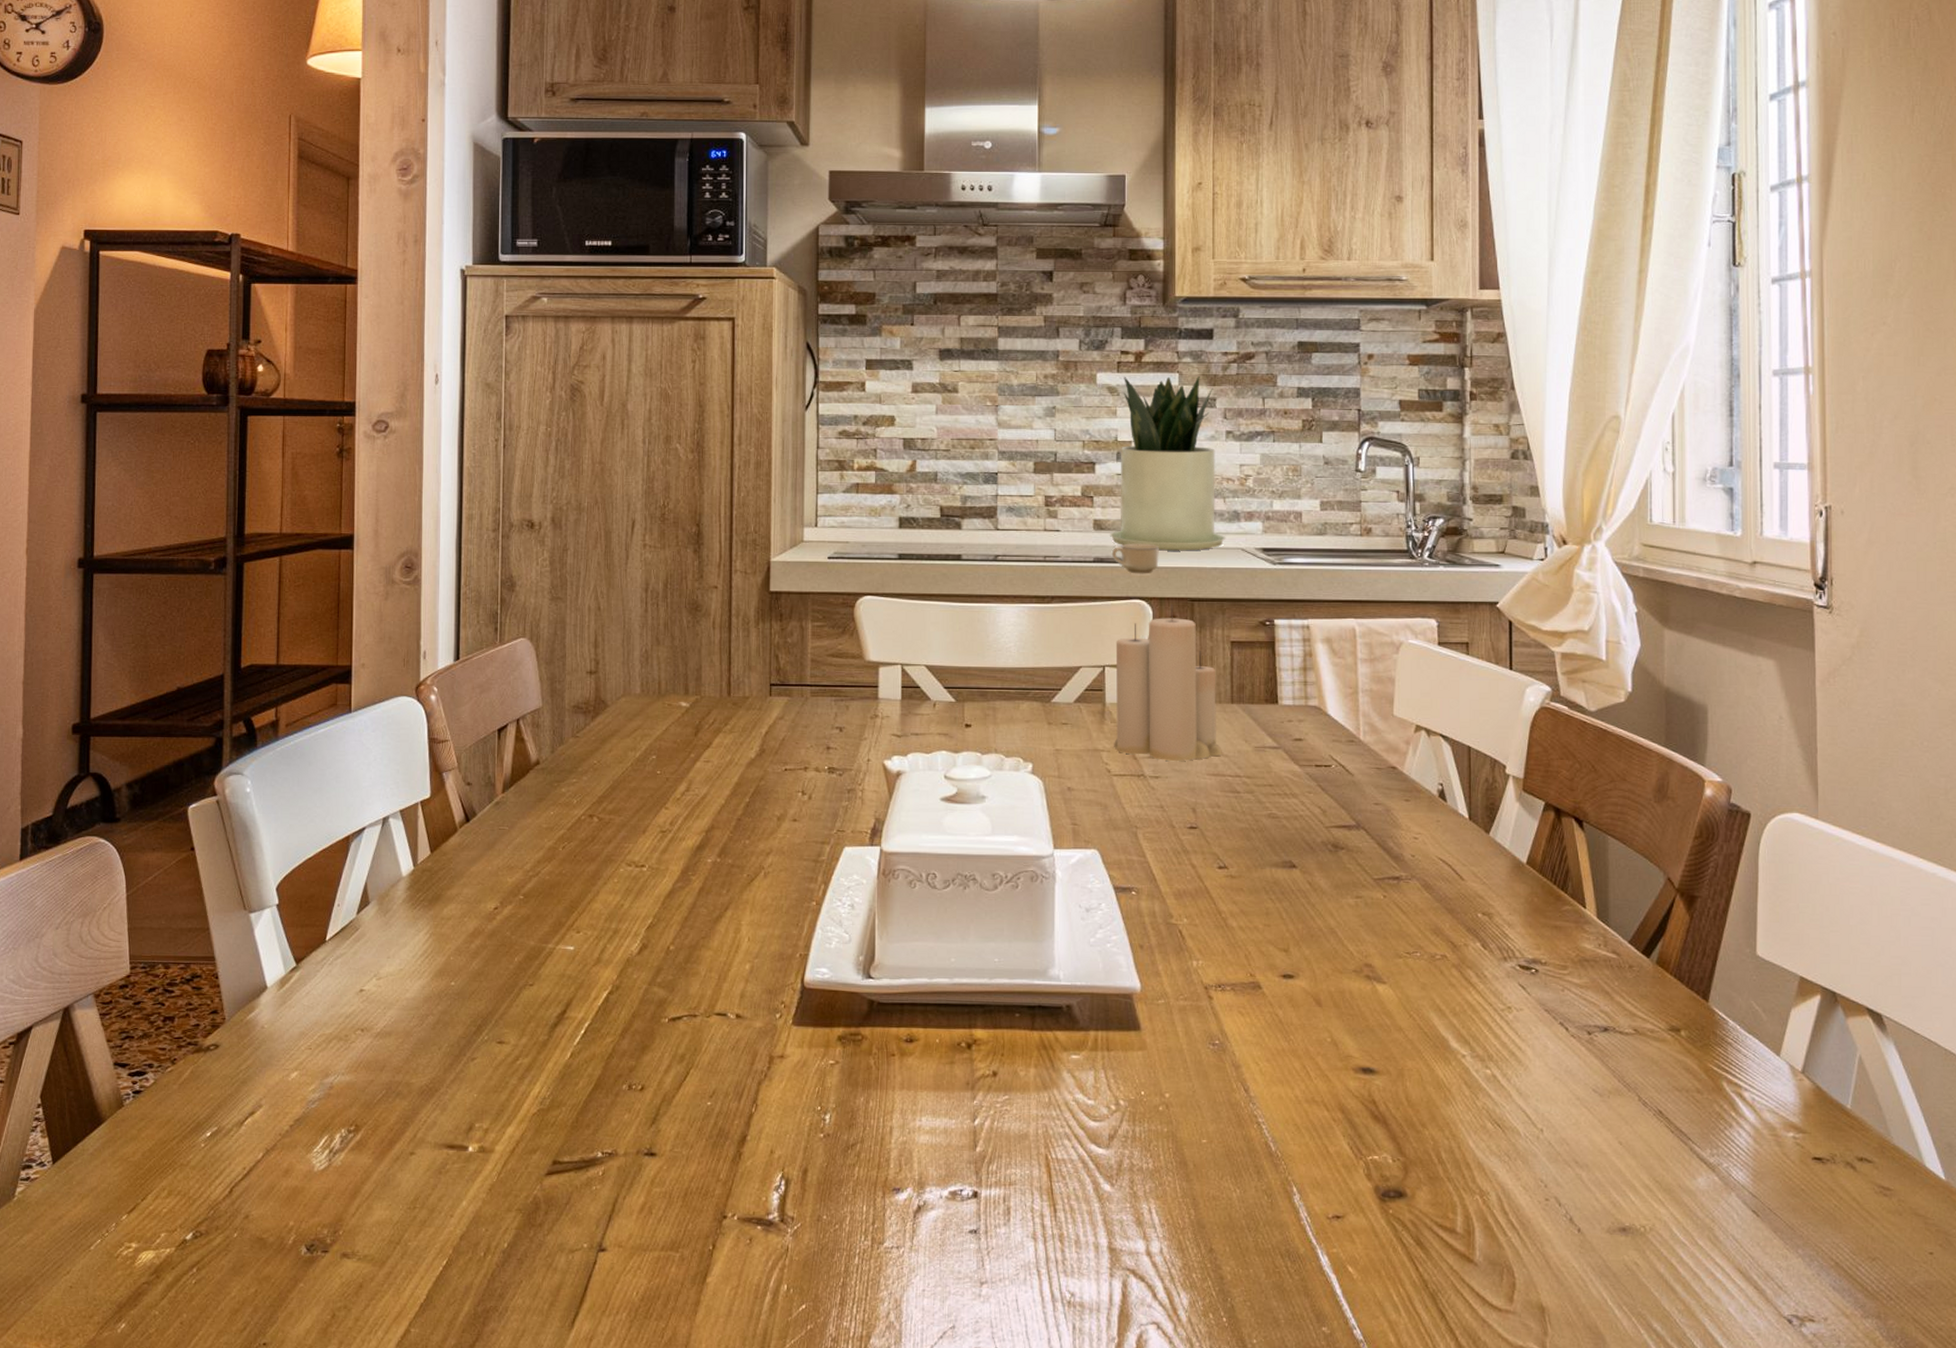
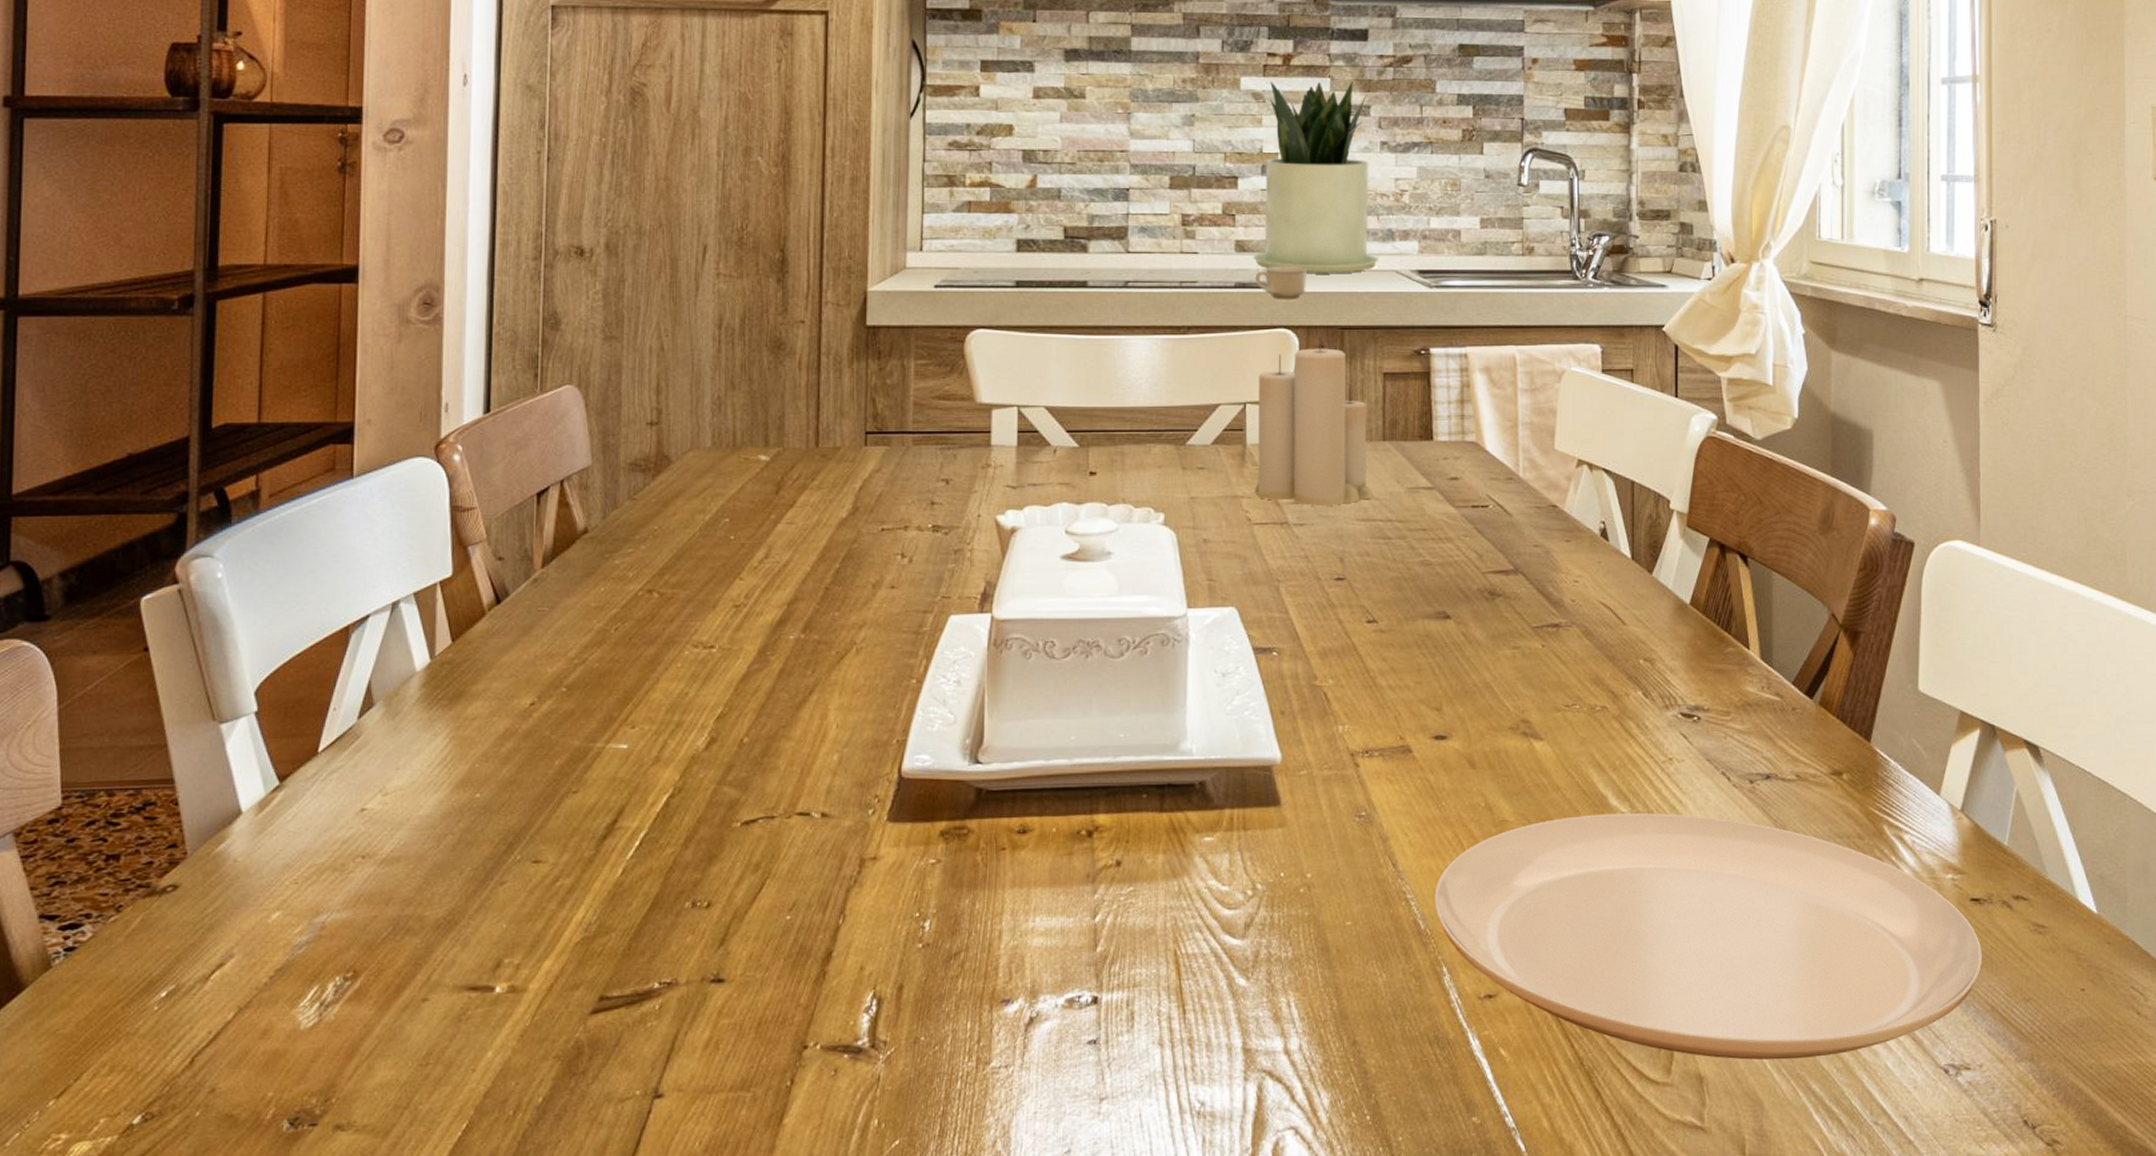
plate: none [1284,1055,1826,1298] -> present [1434,813,1983,1060]

